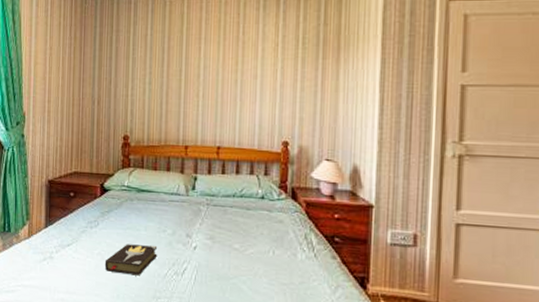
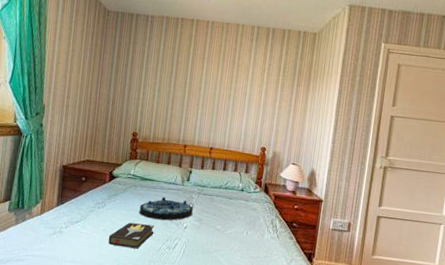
serving tray: none [138,210,202,240] -> present [139,196,193,221]

